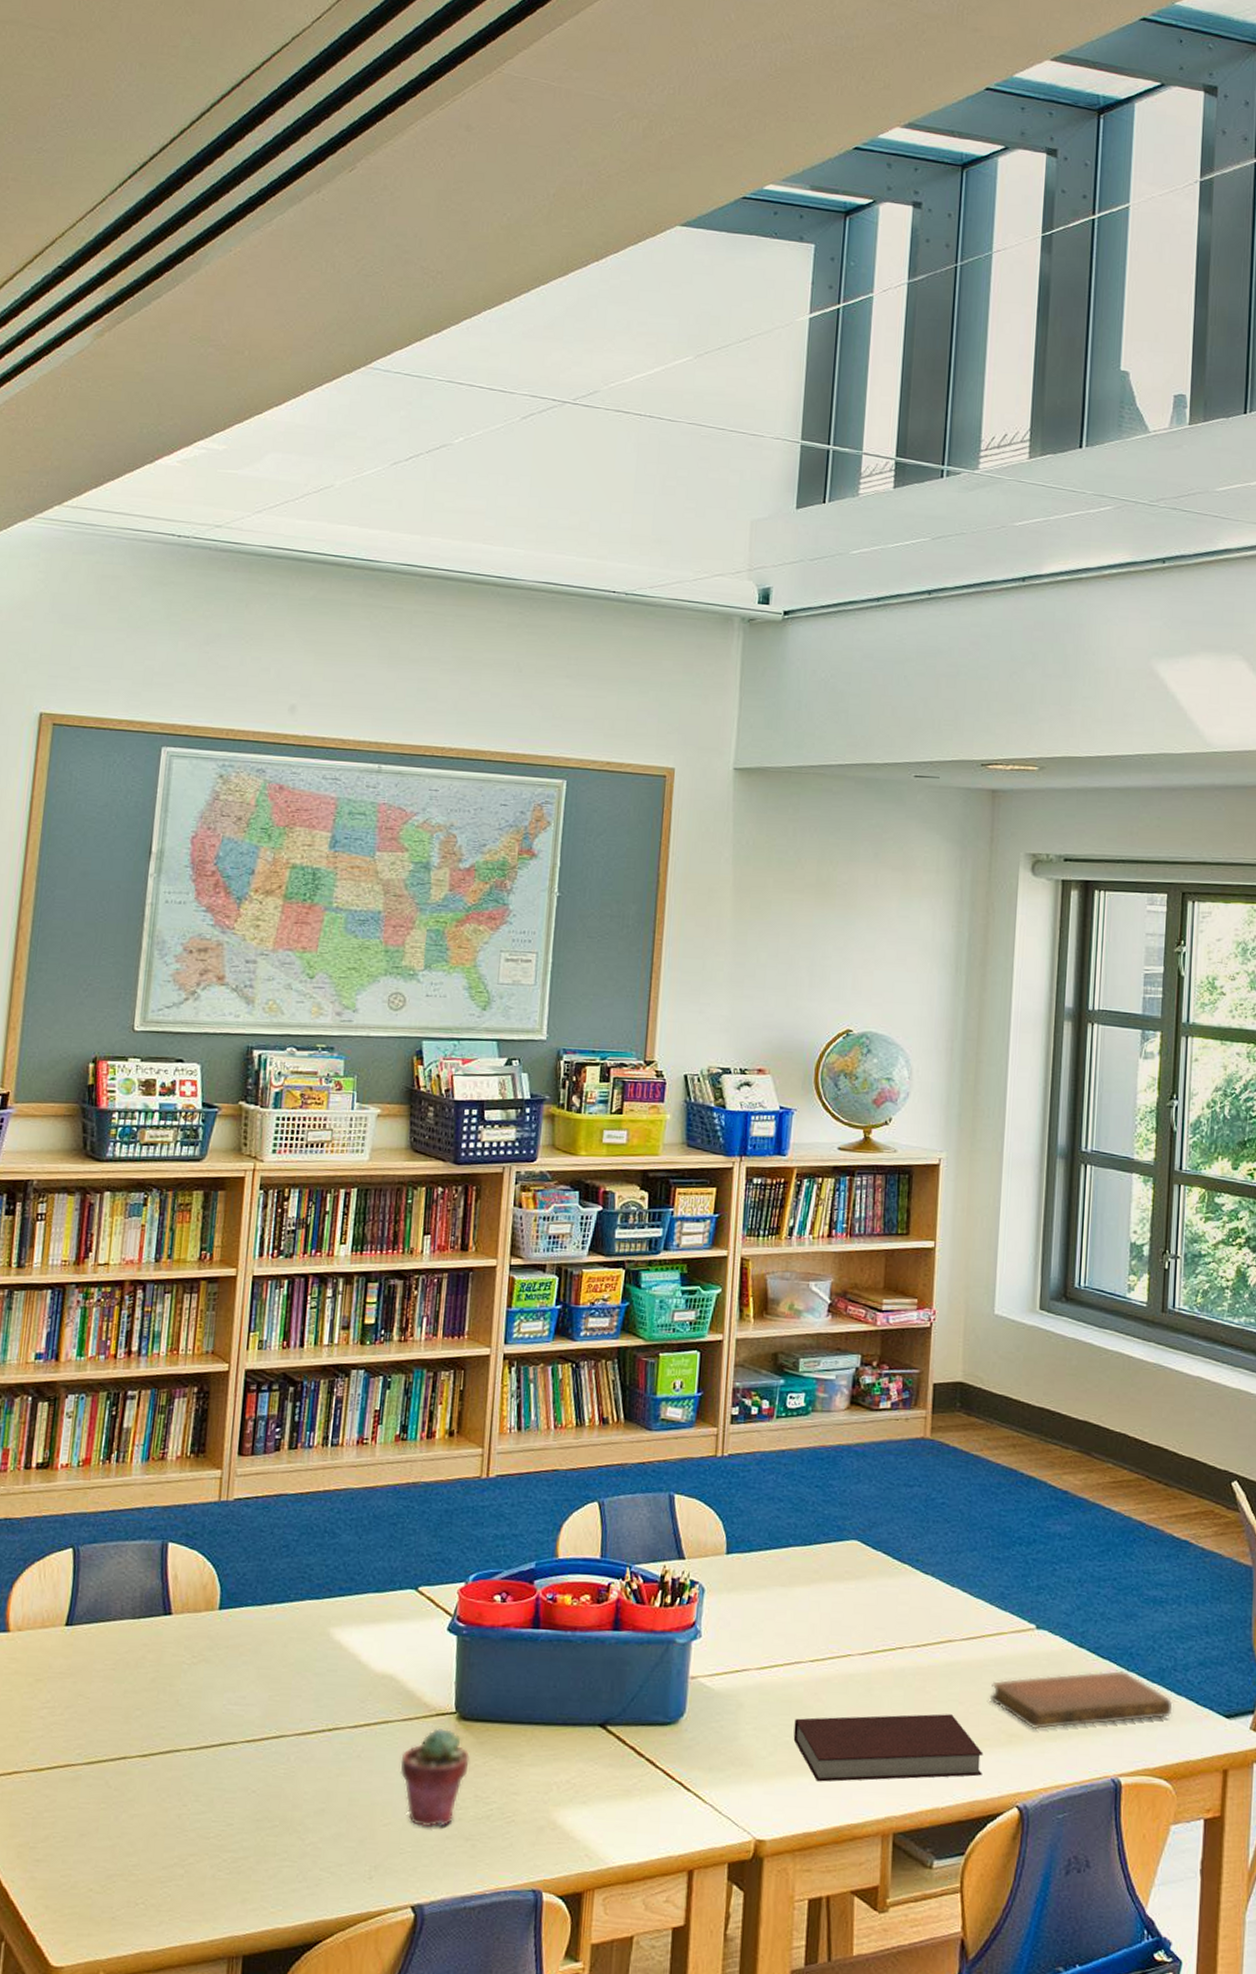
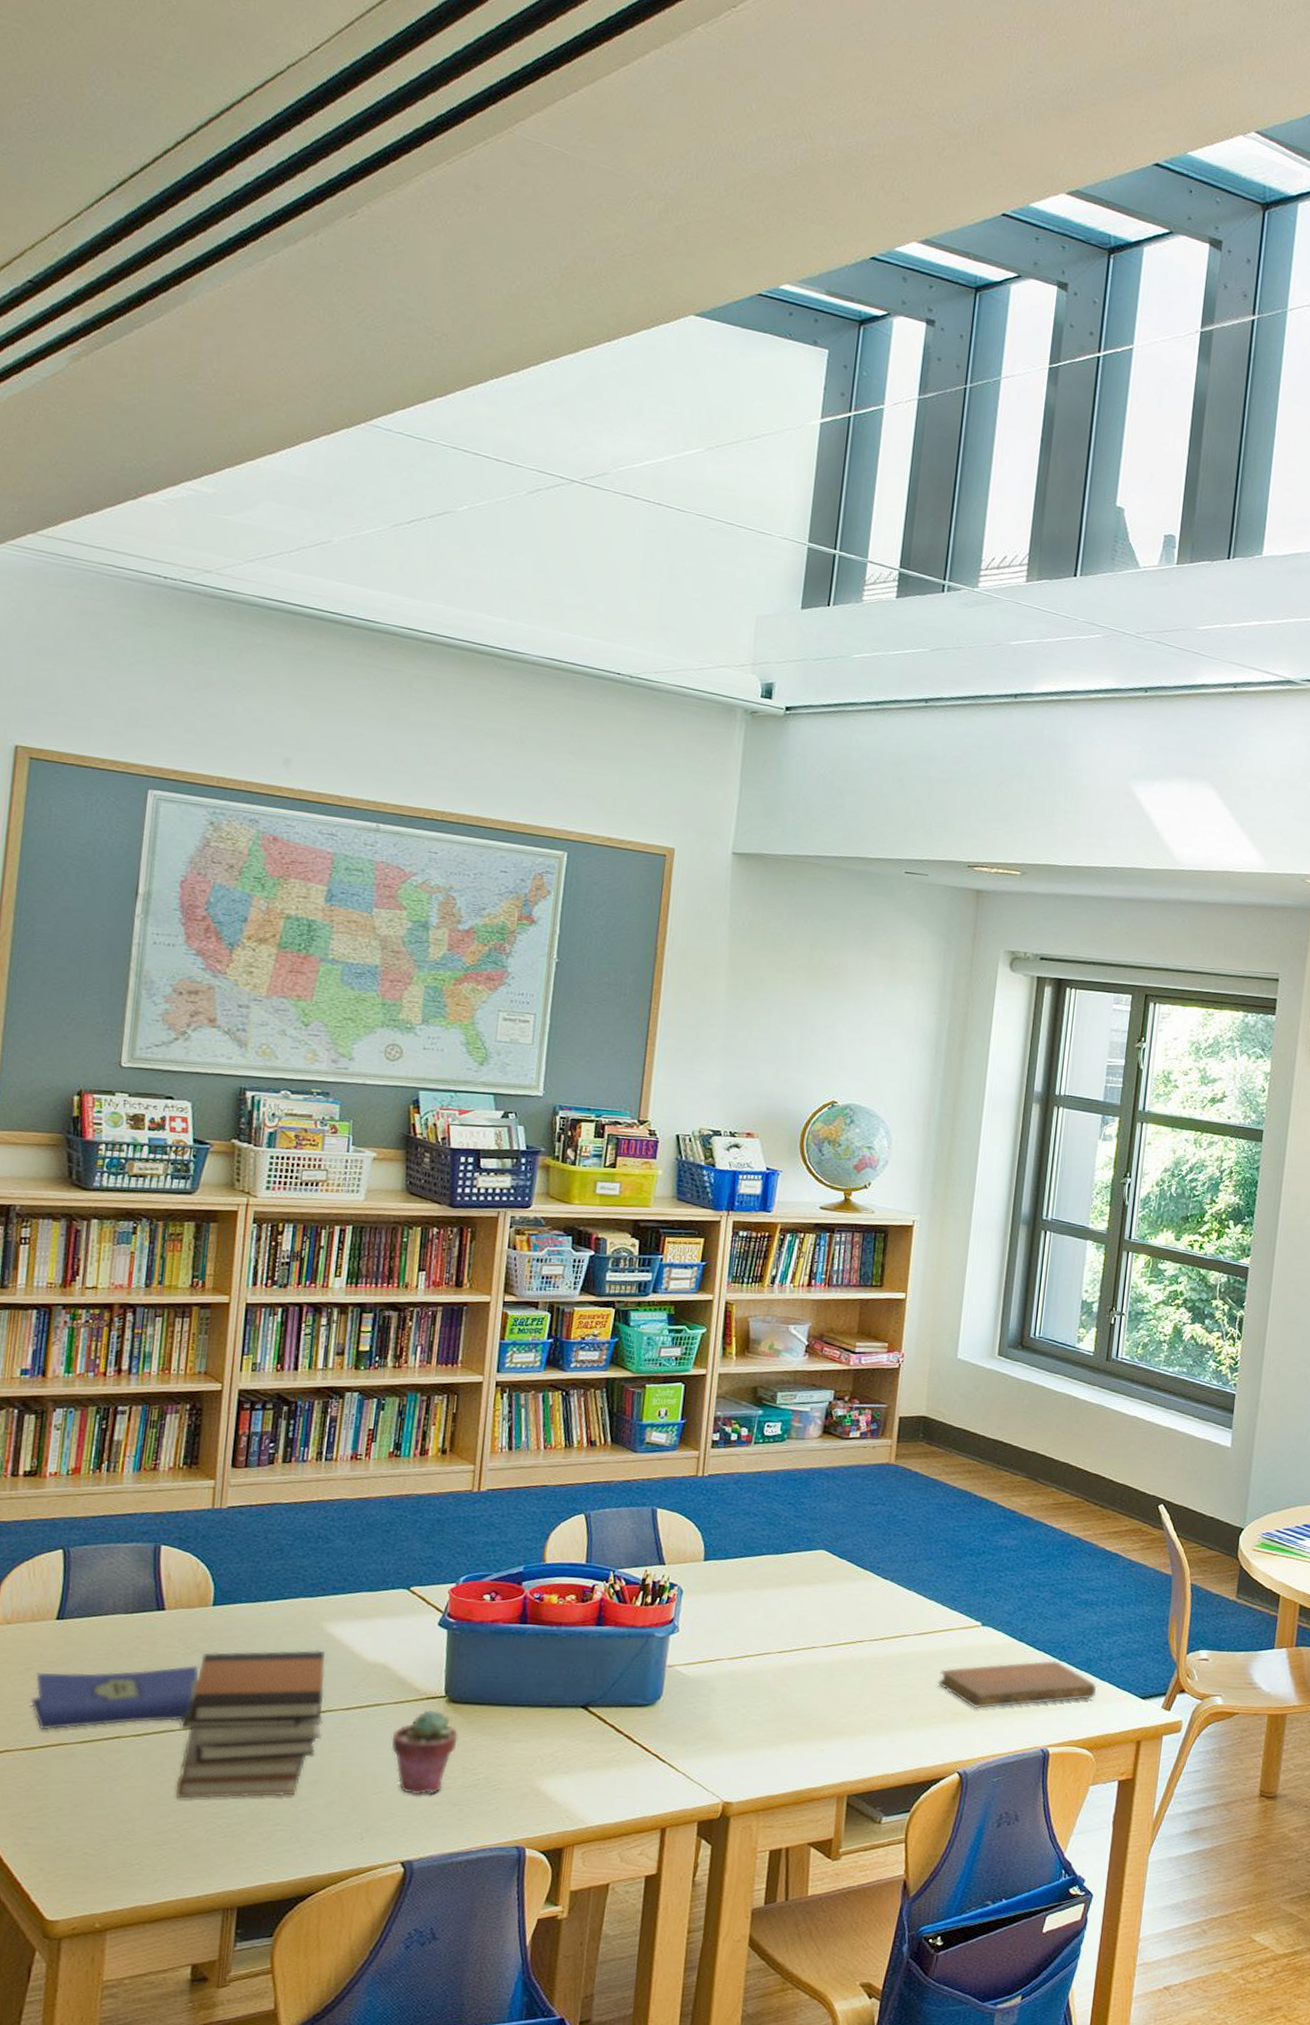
hardcover book: none [39,1676,206,1750] -> present [30,1665,200,1731]
book stack: none [180,1659,332,1829] -> present [175,1650,325,1799]
notebook: present [793,1714,984,1782] -> none [760,1696,930,1754]

